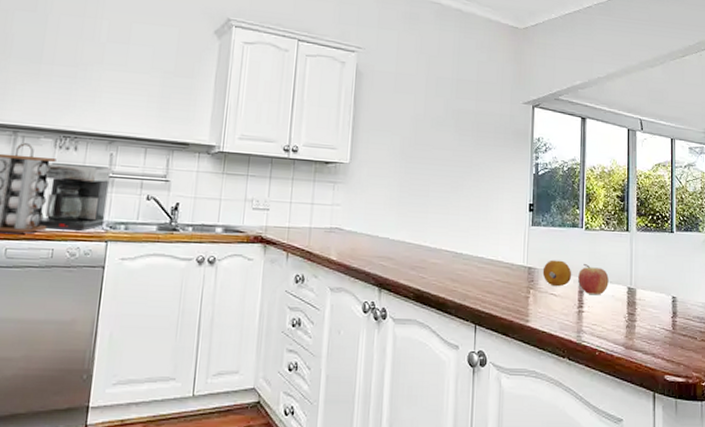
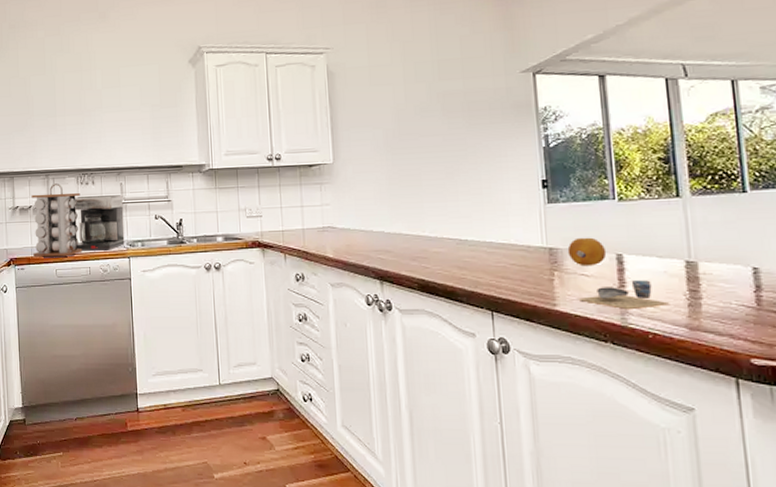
cup: none [546,302,614,328] -> present [578,280,670,309]
fruit: present [578,264,609,295] -> none [615,239,658,272]

